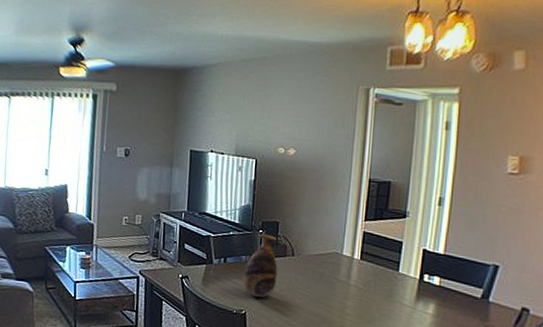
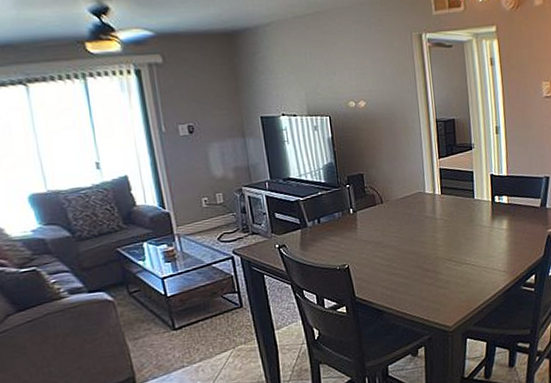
vase: present [243,234,278,298] -> none [340,188,372,249]

